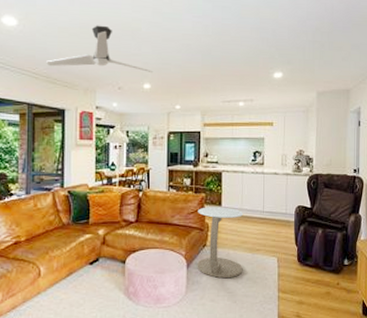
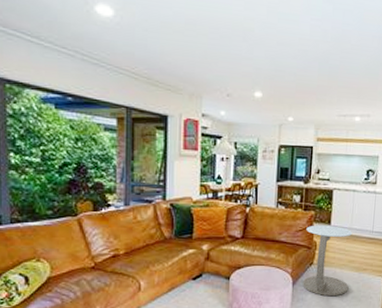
ceiling fan: present [46,25,152,72] -> none [147,22,265,79]

